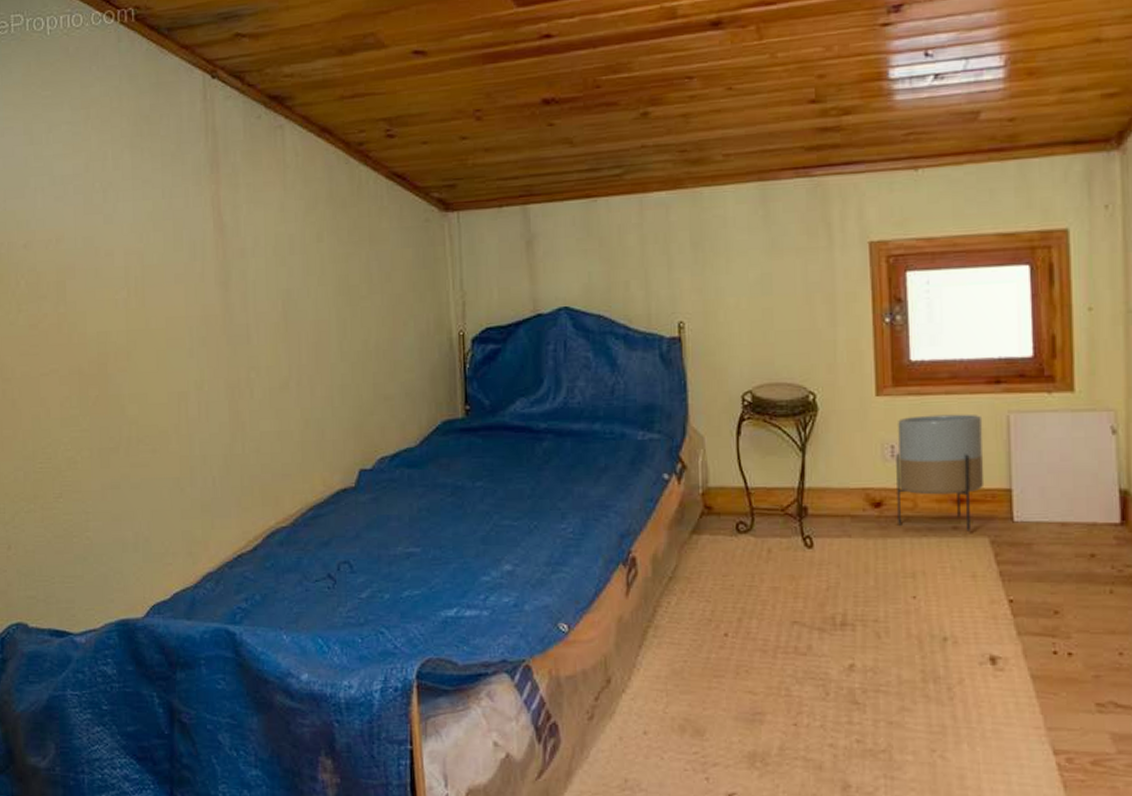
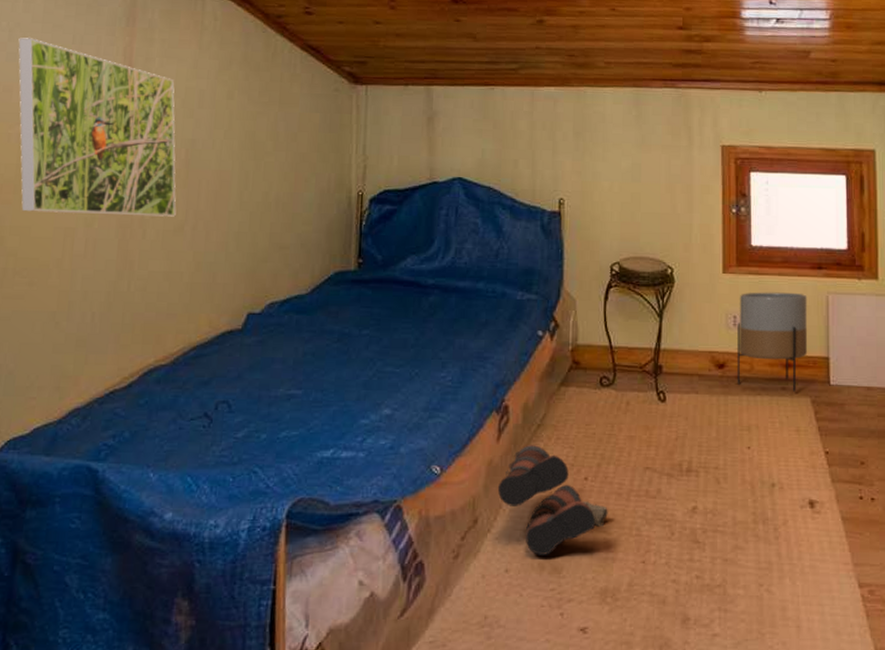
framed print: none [113,197,280,378] -> present [18,37,176,217]
boots: none [629,599,753,717] -> present [497,445,608,555]

